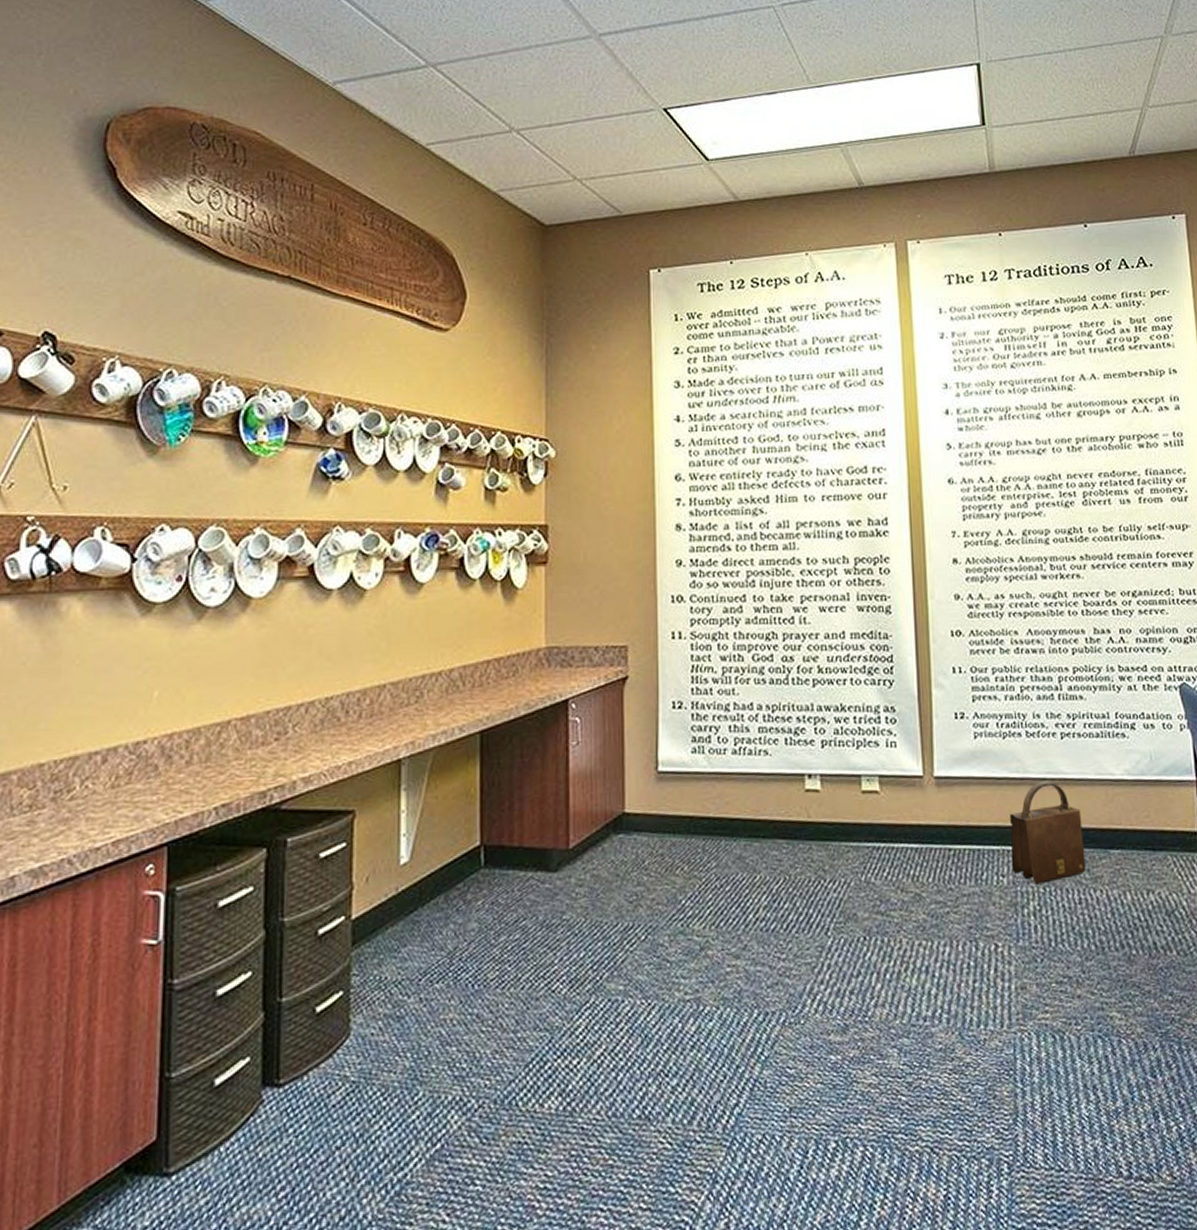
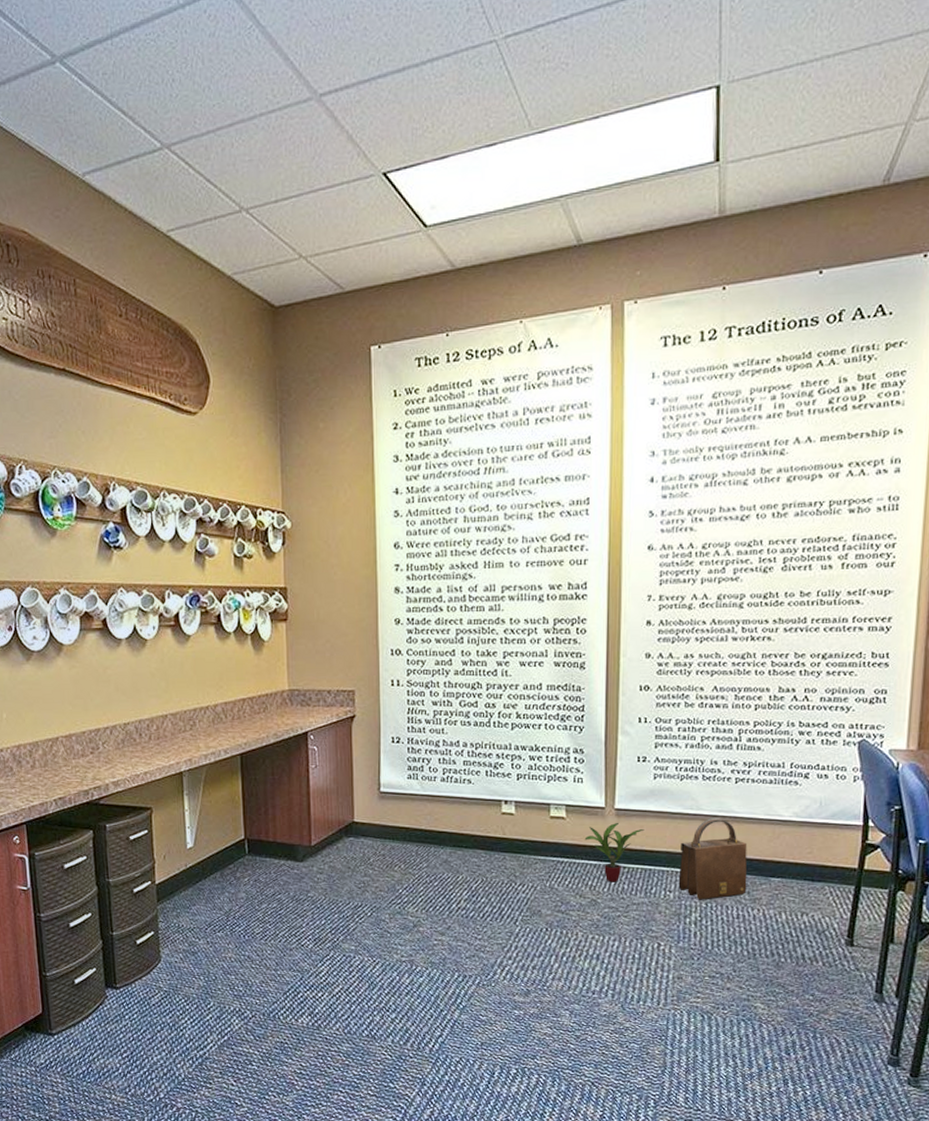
potted plant: none [902,793,969,870] -> present [584,822,645,882]

